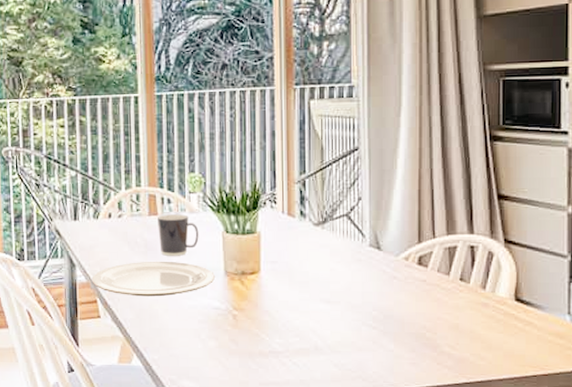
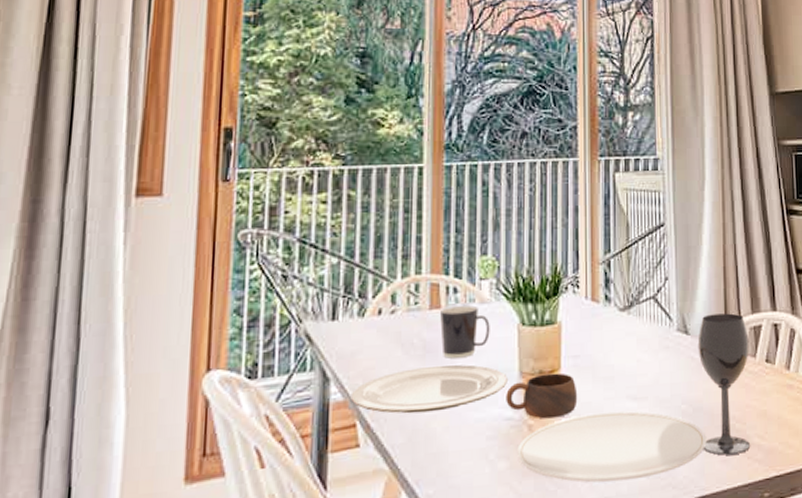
cup: none [214,274,276,311] -> present [506,372,578,419]
plate: none [224,312,396,369] -> present [517,411,707,483]
wine glass: none [390,233,443,359] -> present [697,313,751,456]

